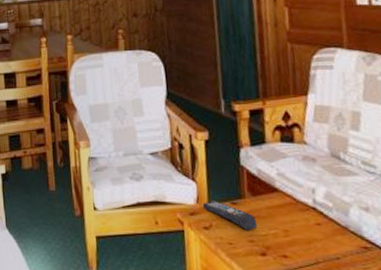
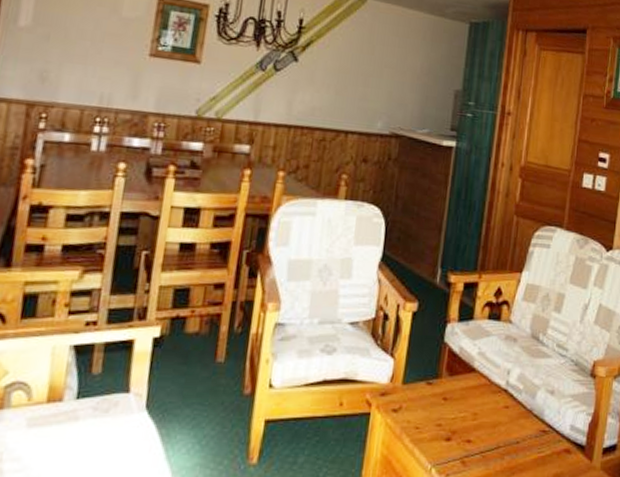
remote control: present [202,201,258,230] -> none [395,380,449,413]

